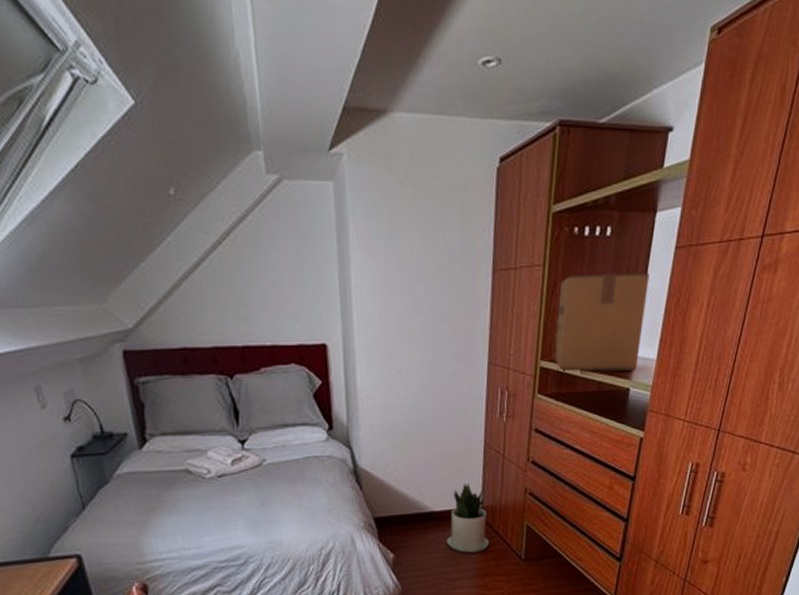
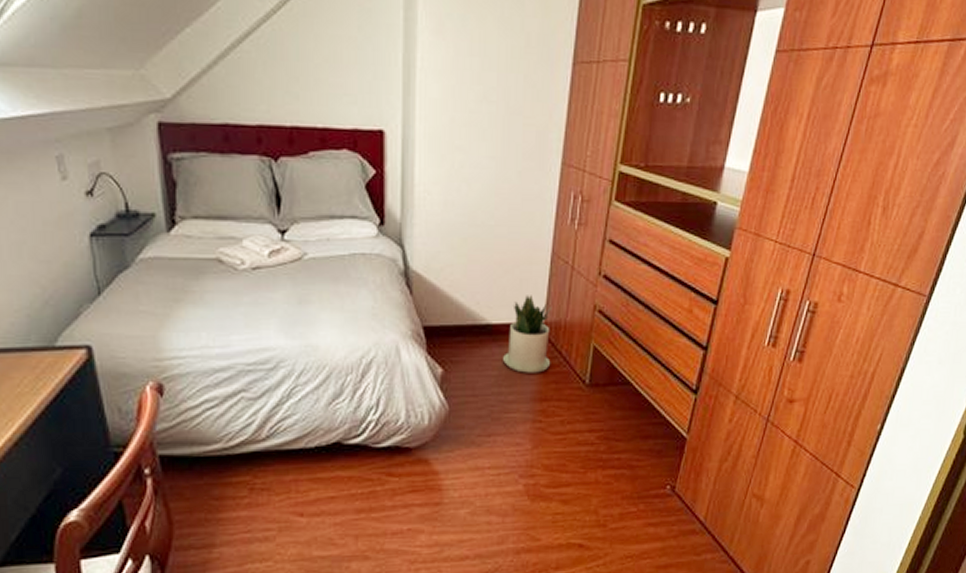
box: present [553,272,649,372] -> none [634,73,745,182]

